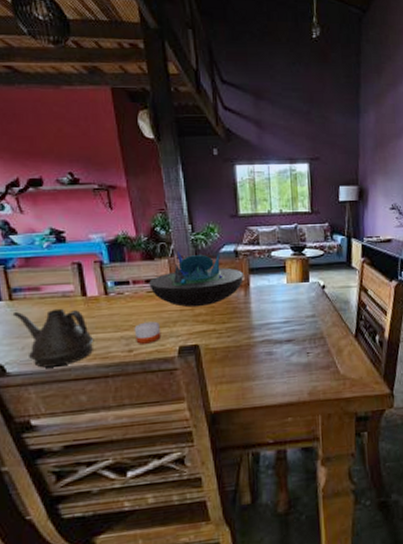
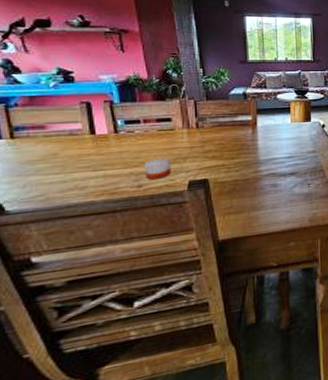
teapot: present [12,308,94,368] -> none [13,146,102,205]
decorative bowl: present [149,252,244,308] -> none [160,93,251,145]

